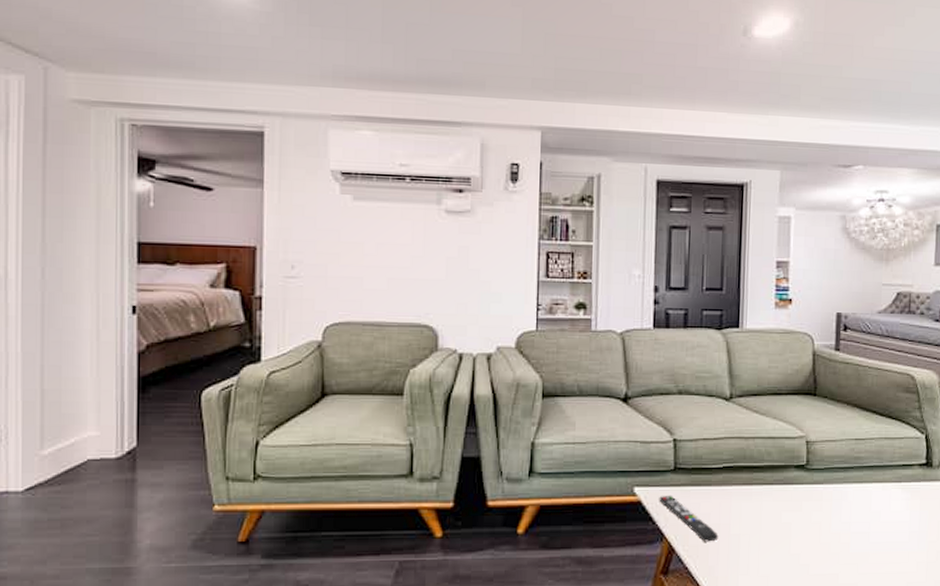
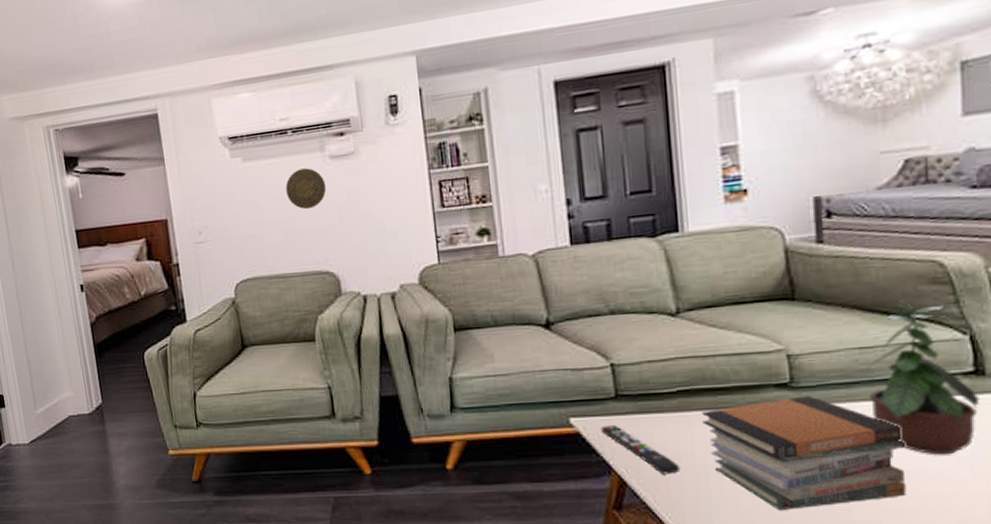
decorative plate: none [395,218,438,260] -> present [285,168,327,210]
book stack: none [739,476,878,575] -> present [702,395,907,510]
potted plant: none [853,402,928,530] -> present [858,299,980,455]

